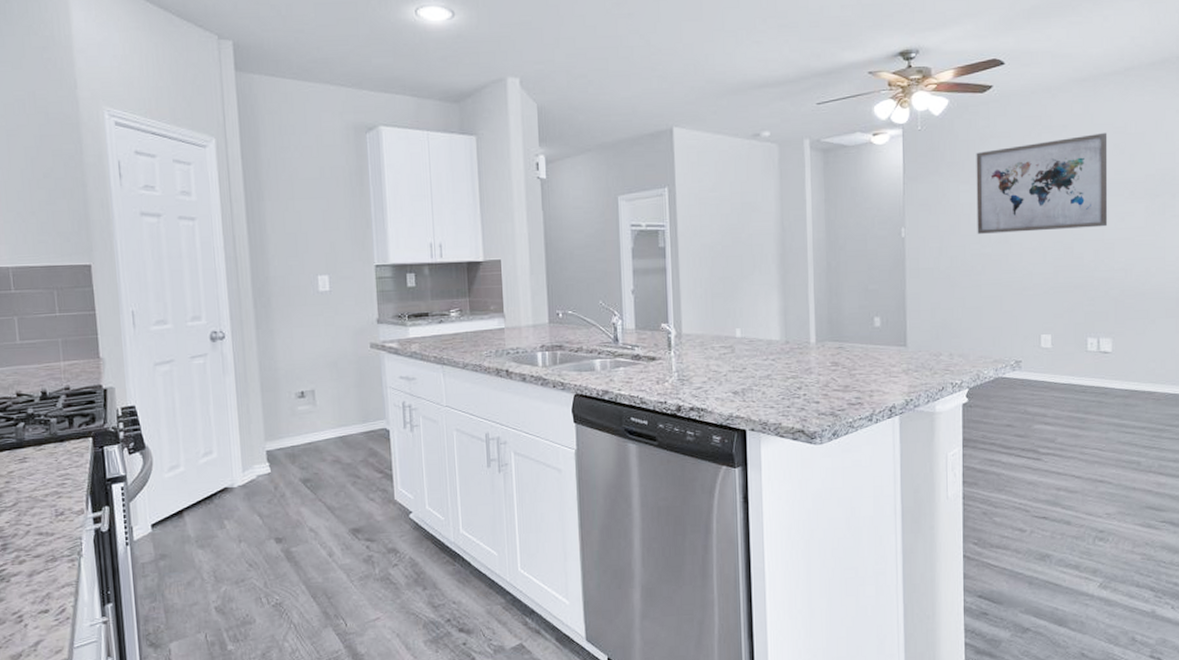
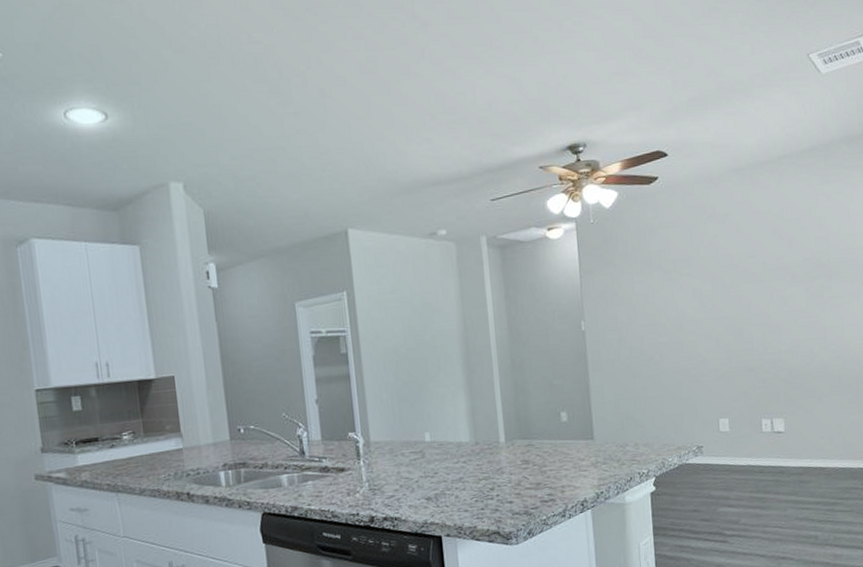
wall art: present [976,132,1108,234] -> none [647,219,773,324]

